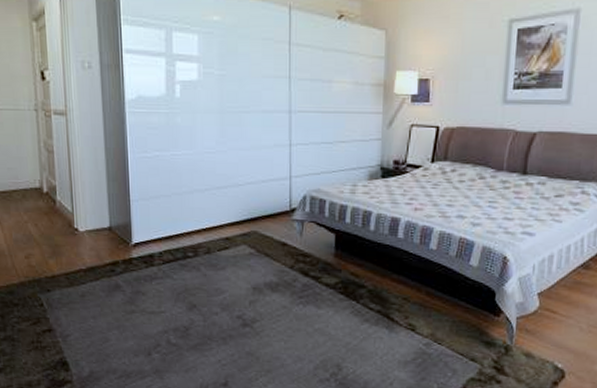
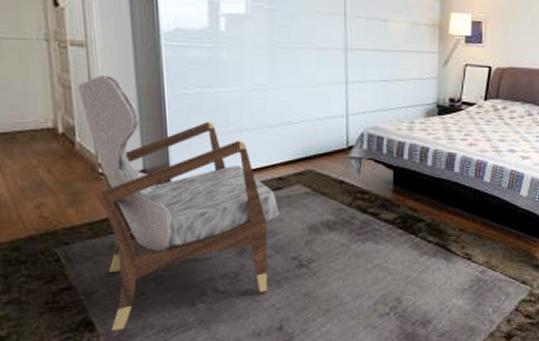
armchair: none [59,141,226,372] -> present [78,75,279,330]

